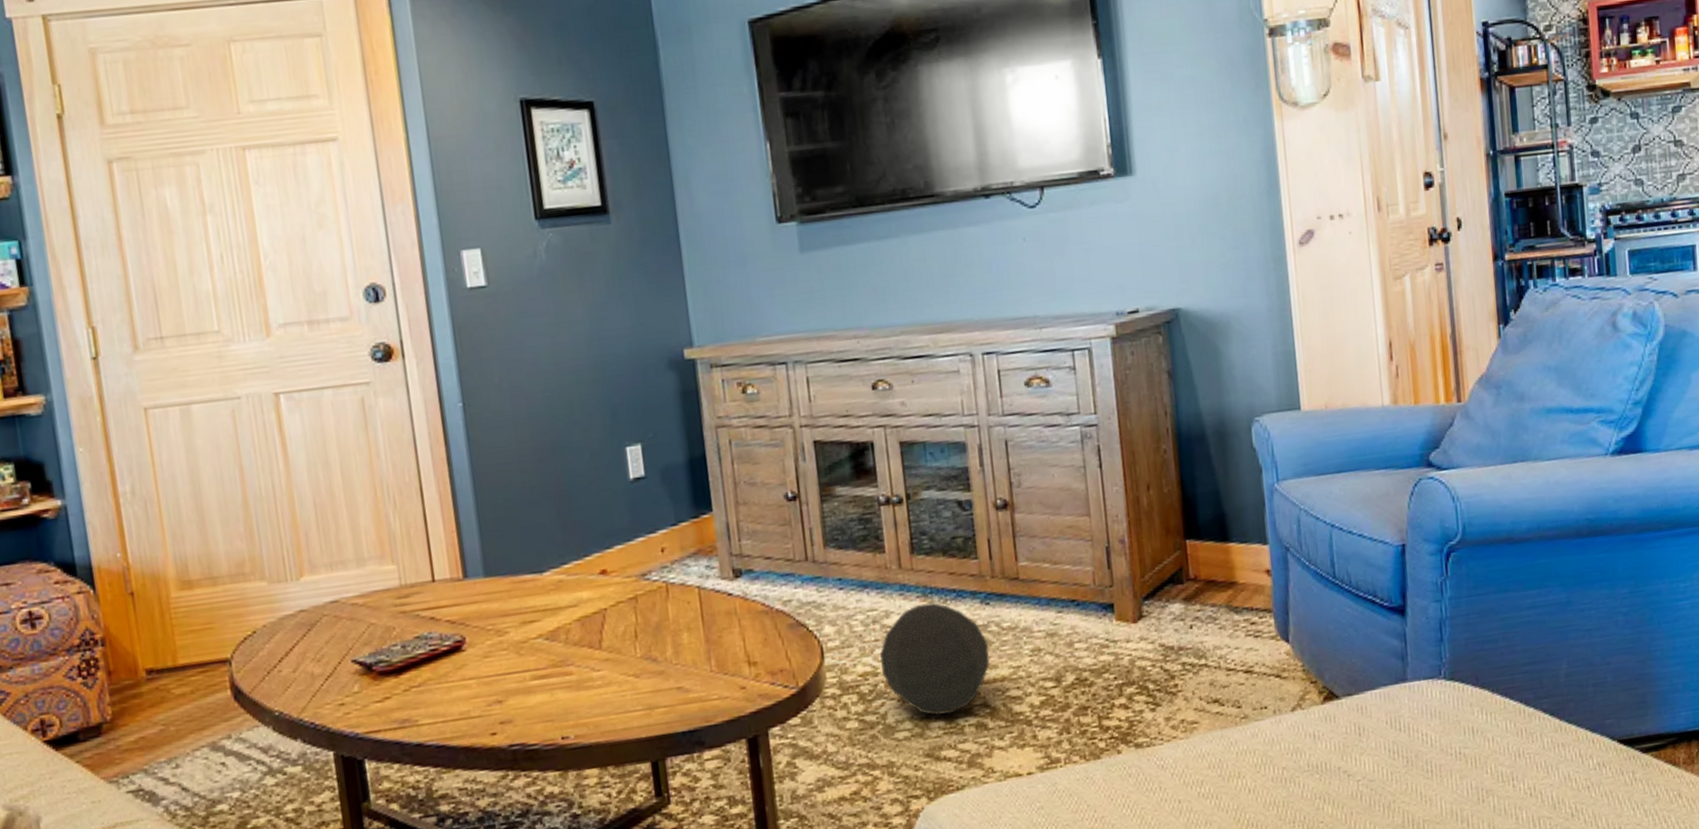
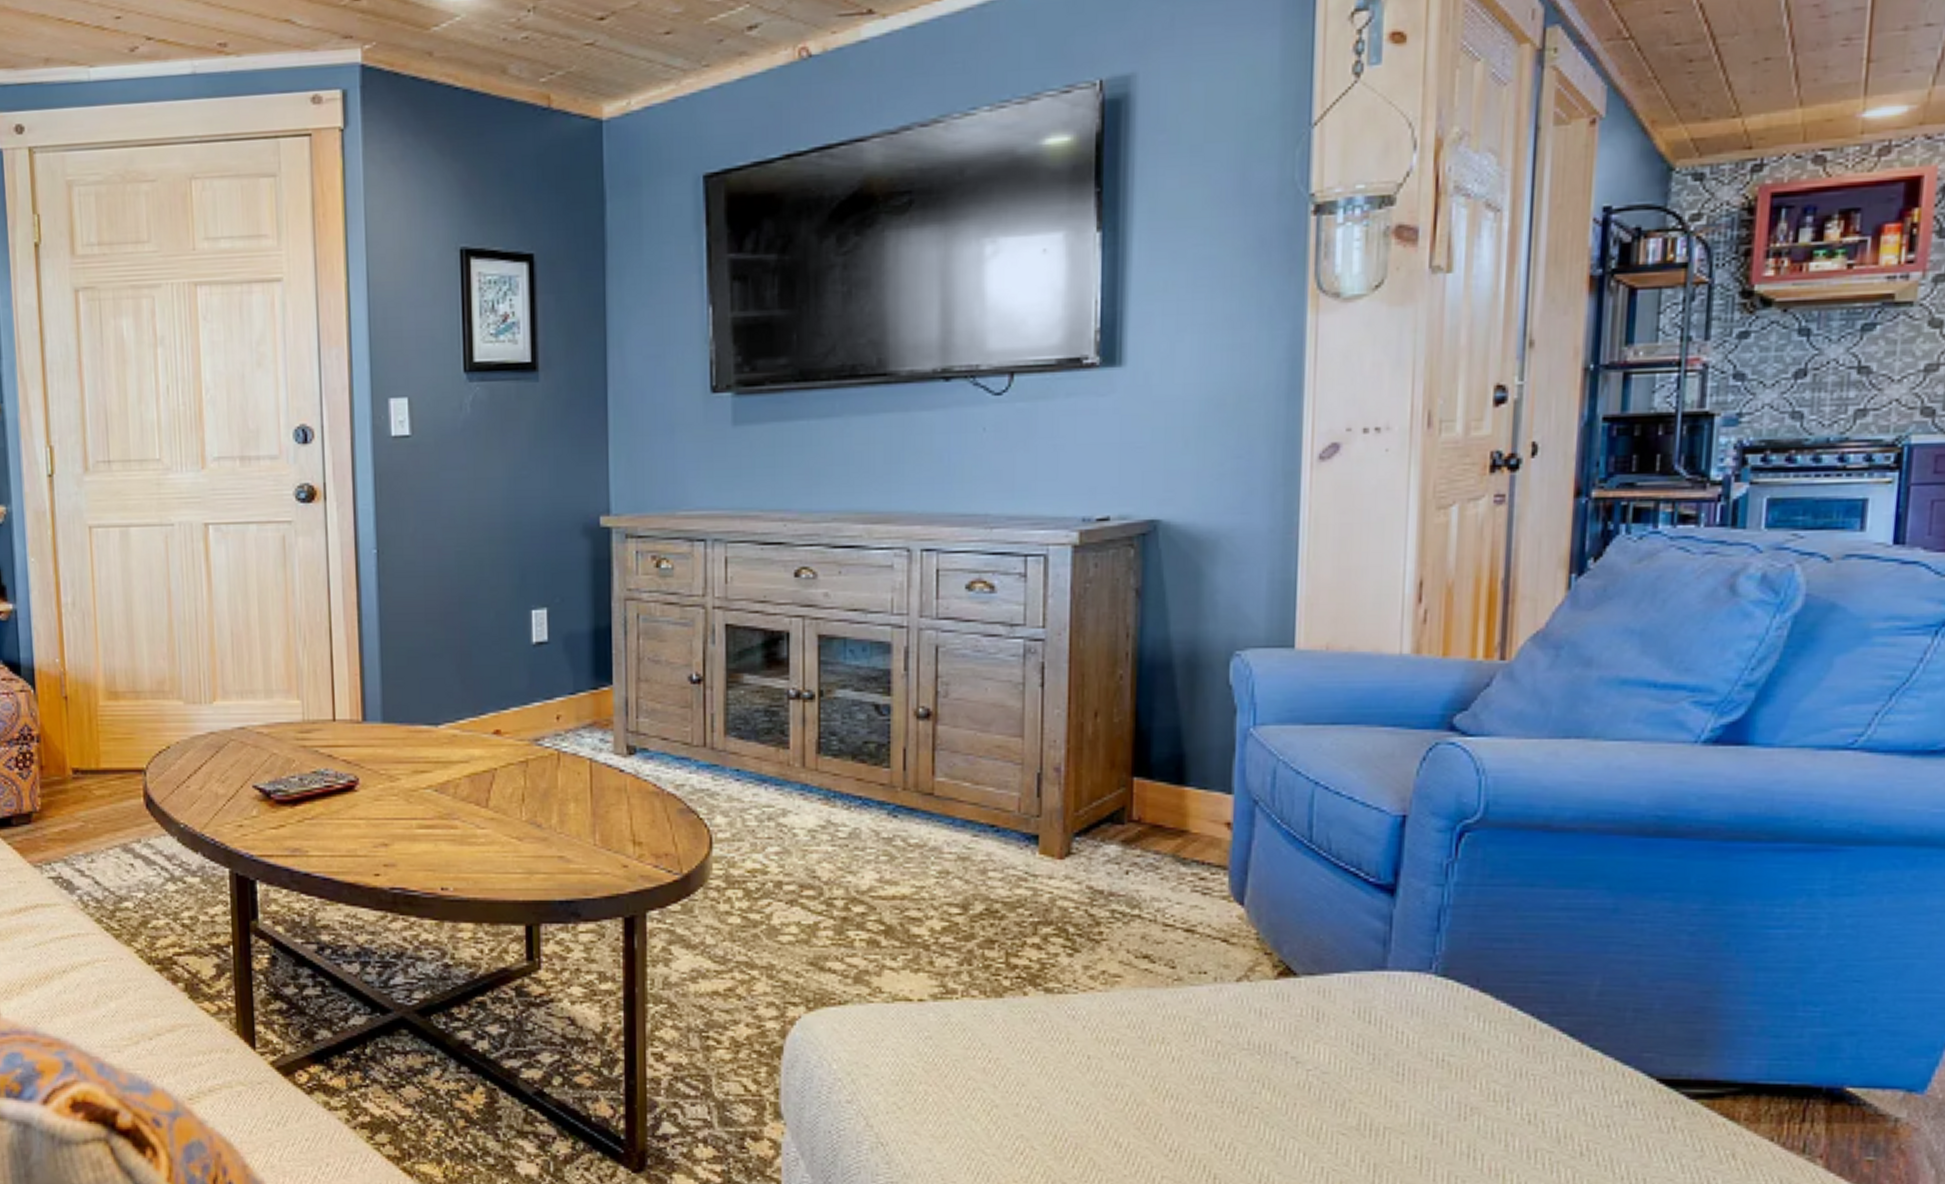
ball: present [872,602,990,716] -> none [767,807,891,925]

